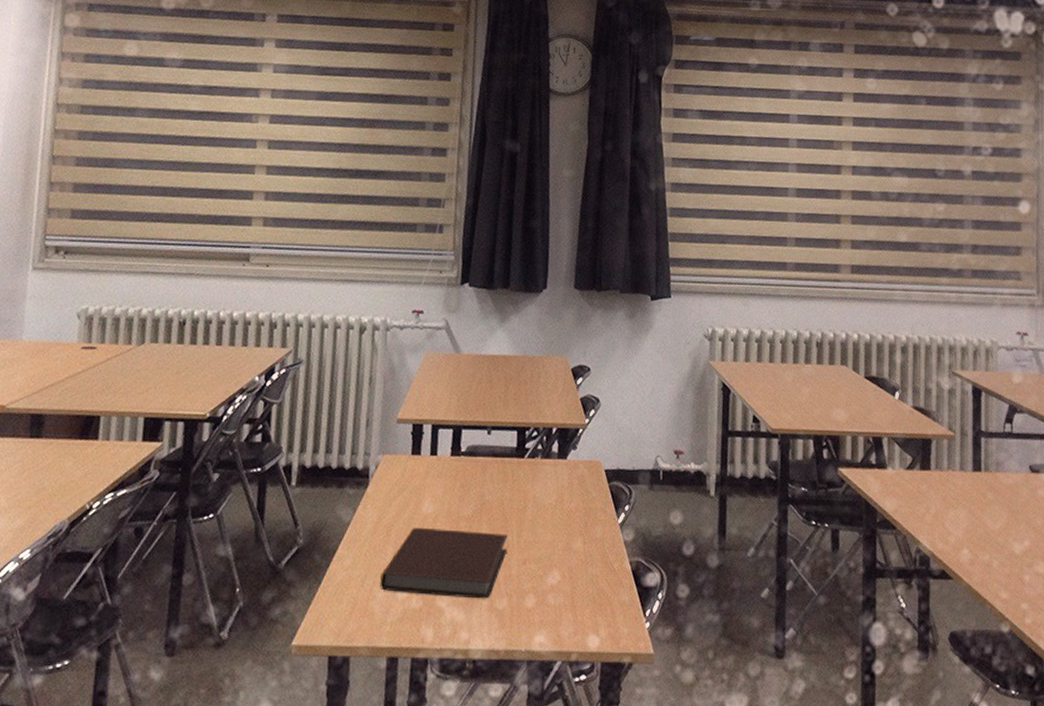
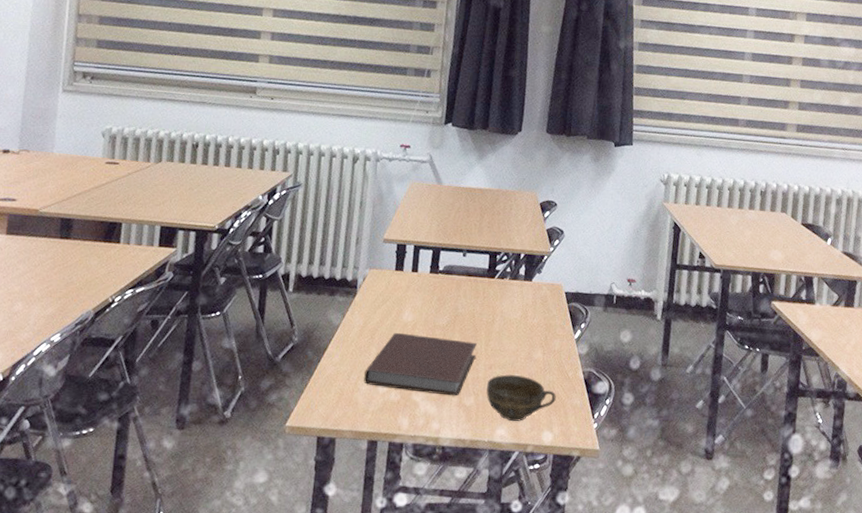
cup: none [521,570,601,626] -> present [486,374,556,422]

